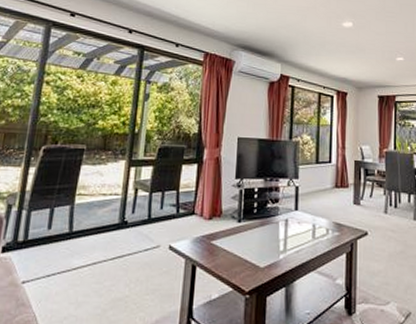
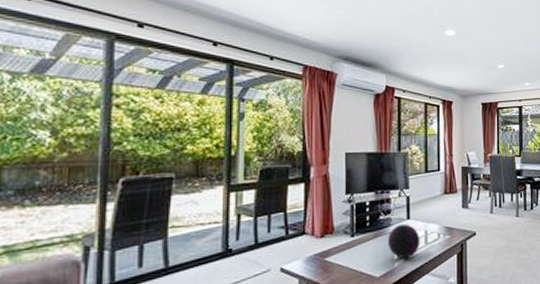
decorative orb: none [273,214,308,252] -> present [387,223,420,259]

